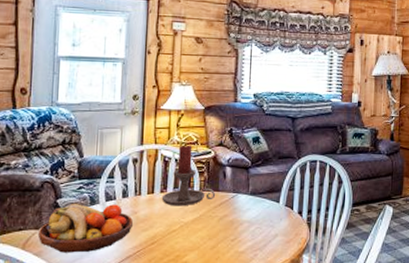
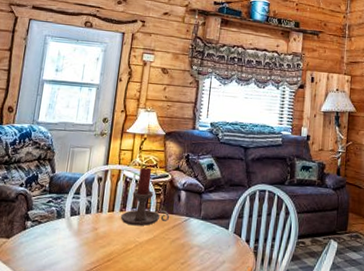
fruit bowl: present [37,204,134,253] -> none [8,216,94,264]

